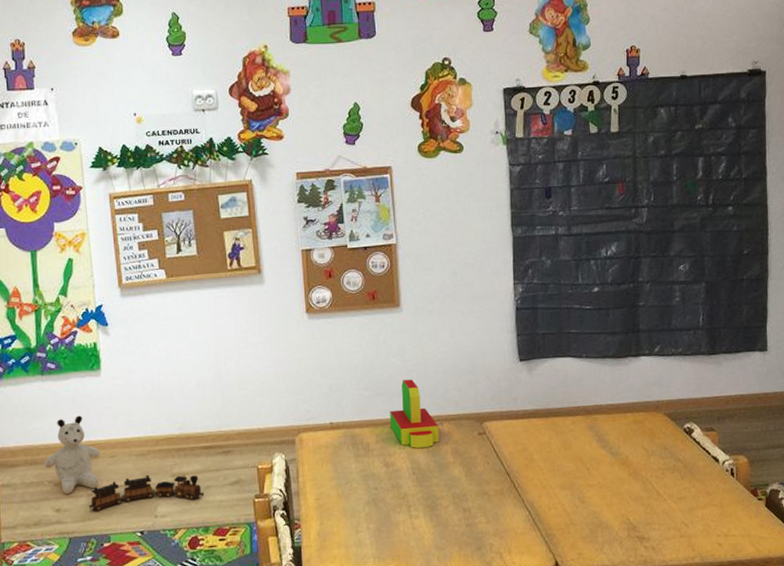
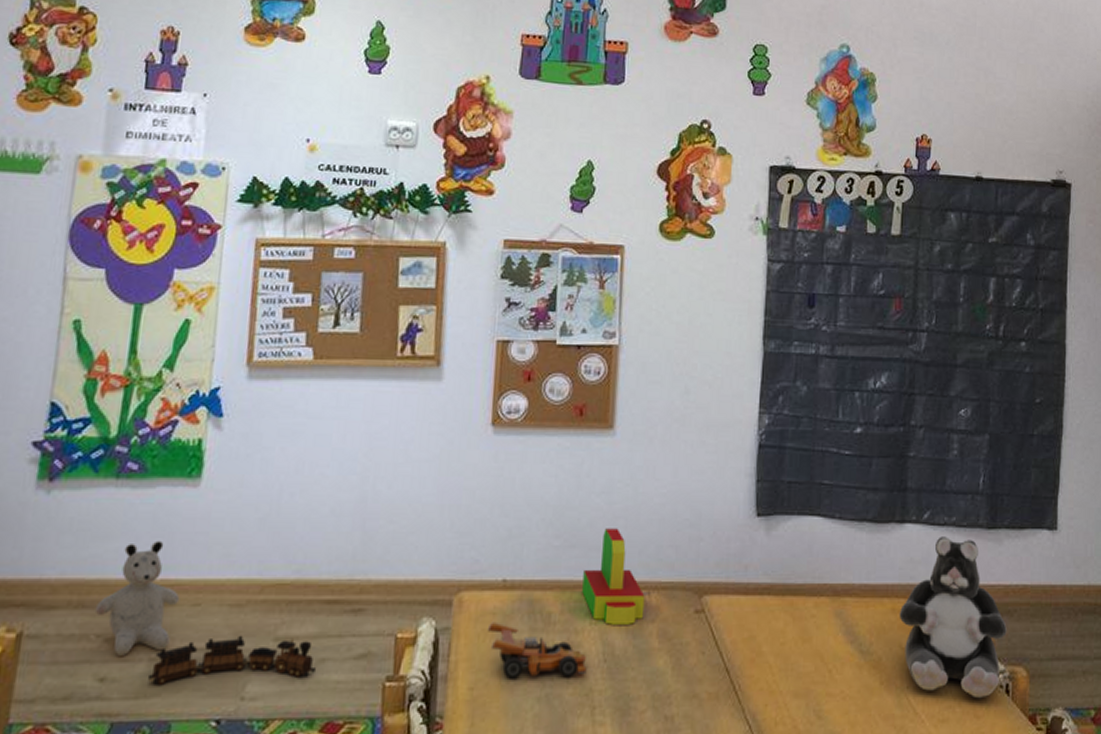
toy car: none [323,452,401,491] -> present [487,621,587,679]
plush toy: none [640,364,729,481] -> present [899,537,1007,699]

